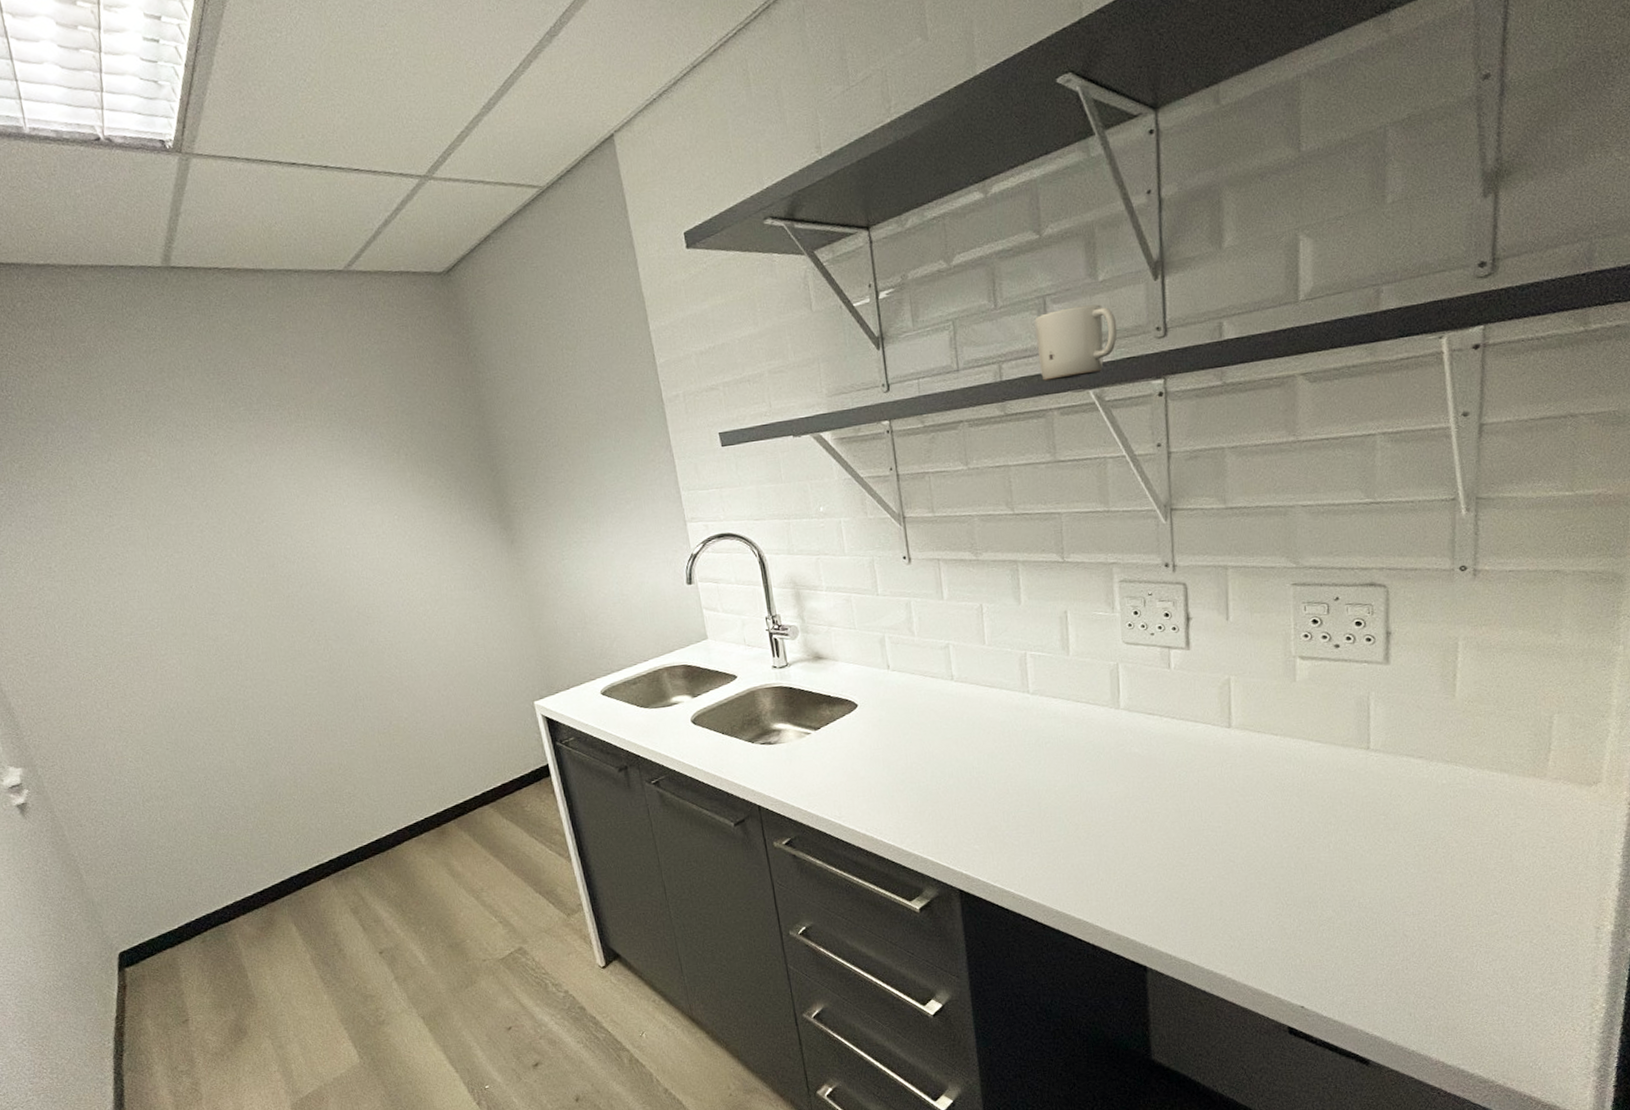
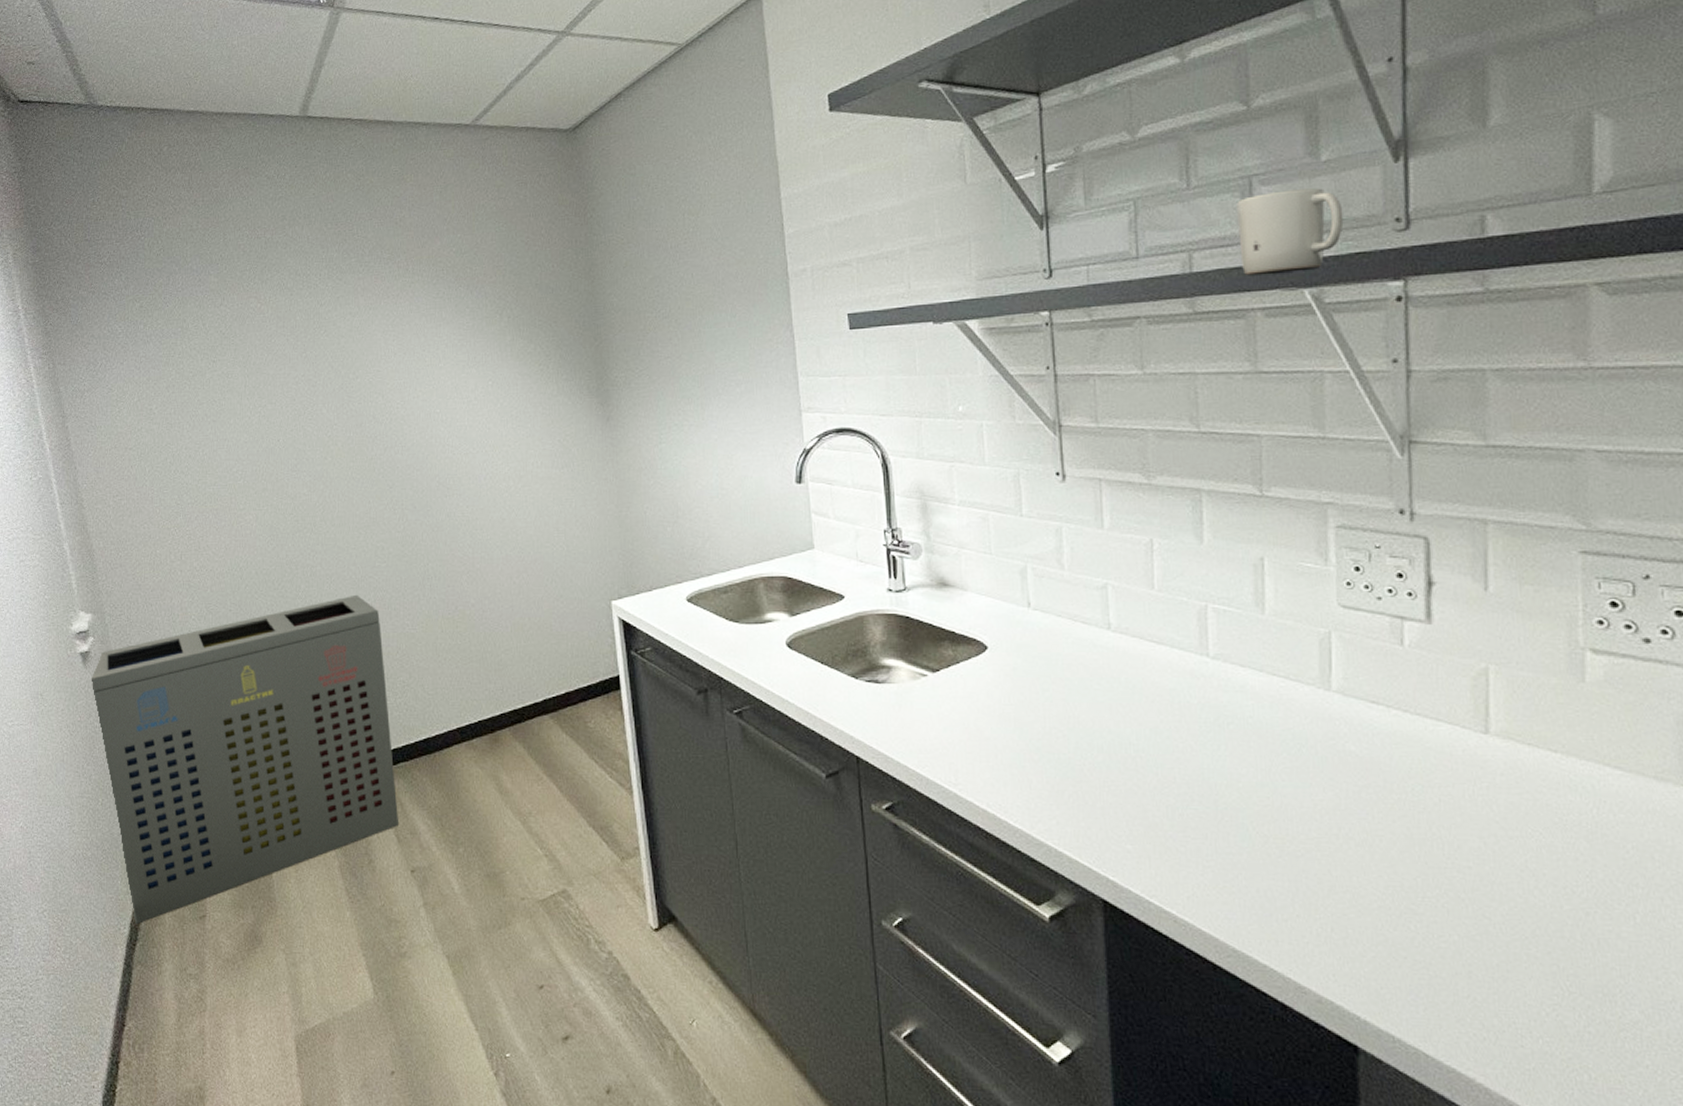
recycling bin: none [33,721,362,1038] -> present [92,594,398,925]

